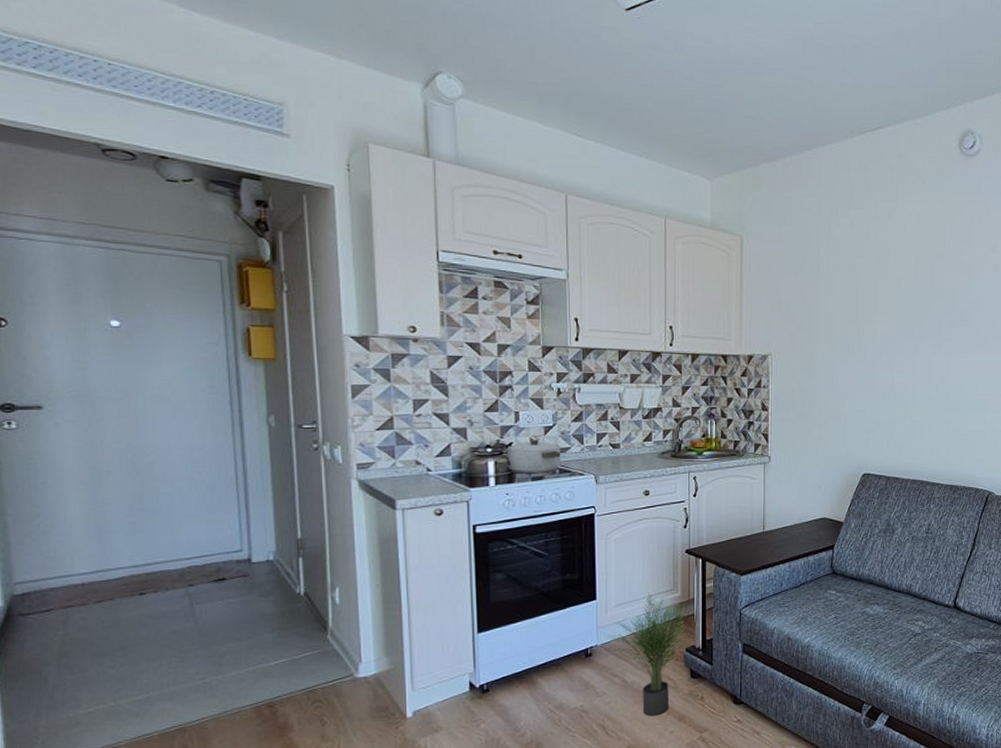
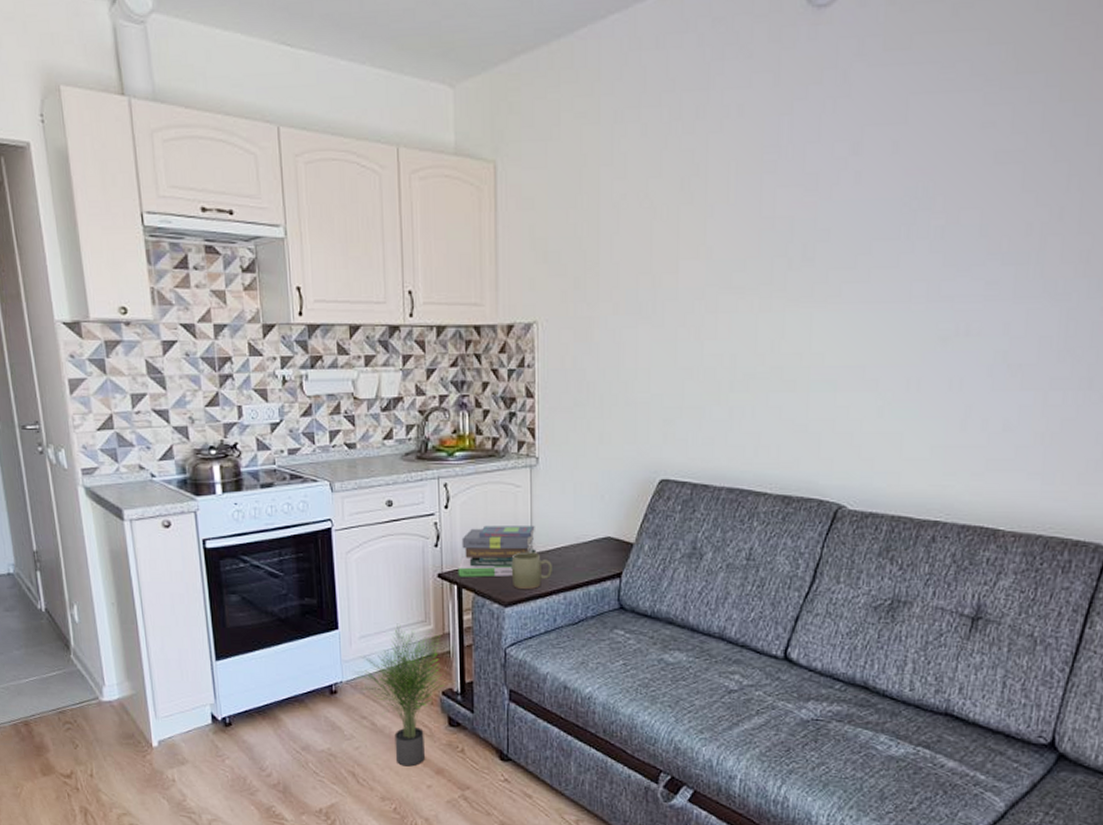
cooking pot: present [507,439,561,474] -> none [232,438,292,480]
books: none [702,510,768,552] -> present [458,525,537,578]
mug: none [747,530,780,560] -> present [511,551,552,589]

